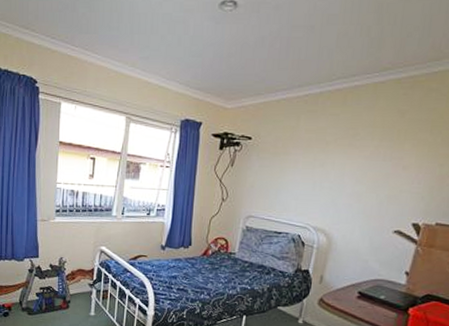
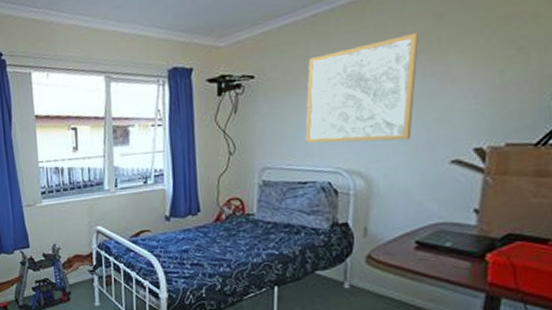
wall art: none [285,123,384,209] -> present [305,32,419,143]

